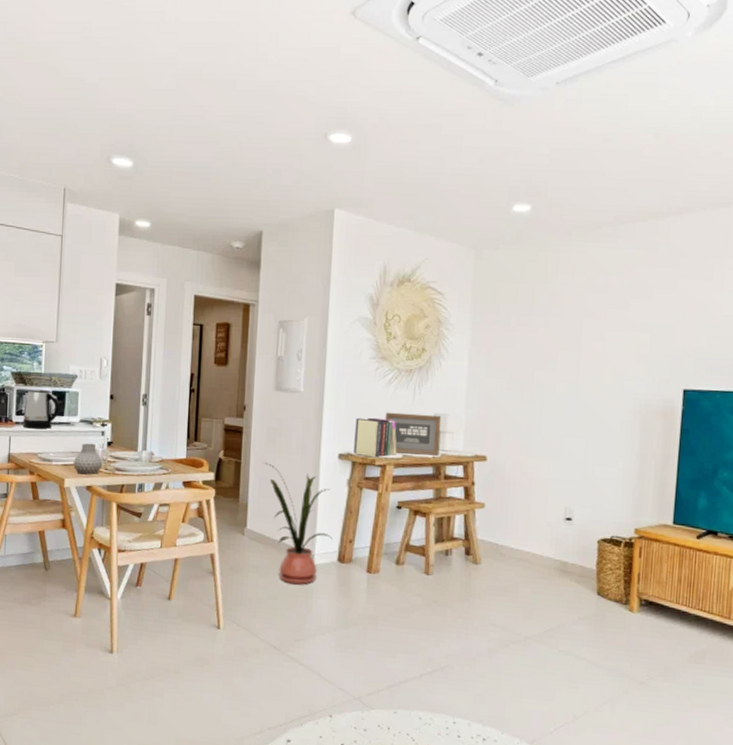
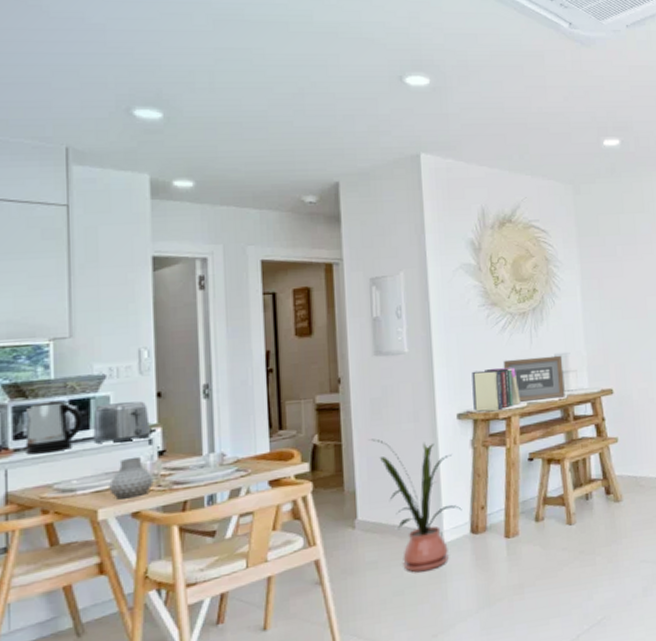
toaster: none [66,398,104,430] -> present [93,401,150,443]

